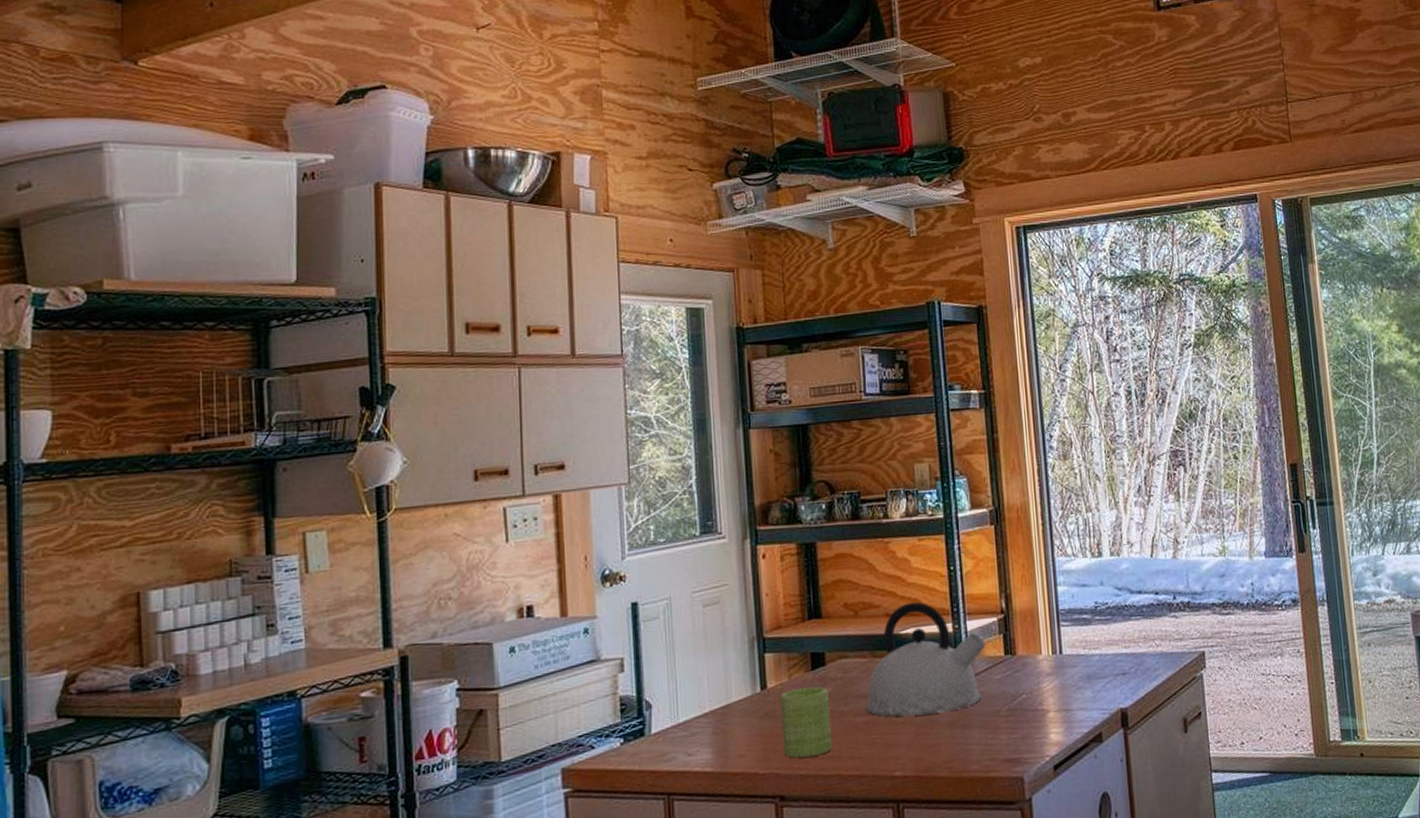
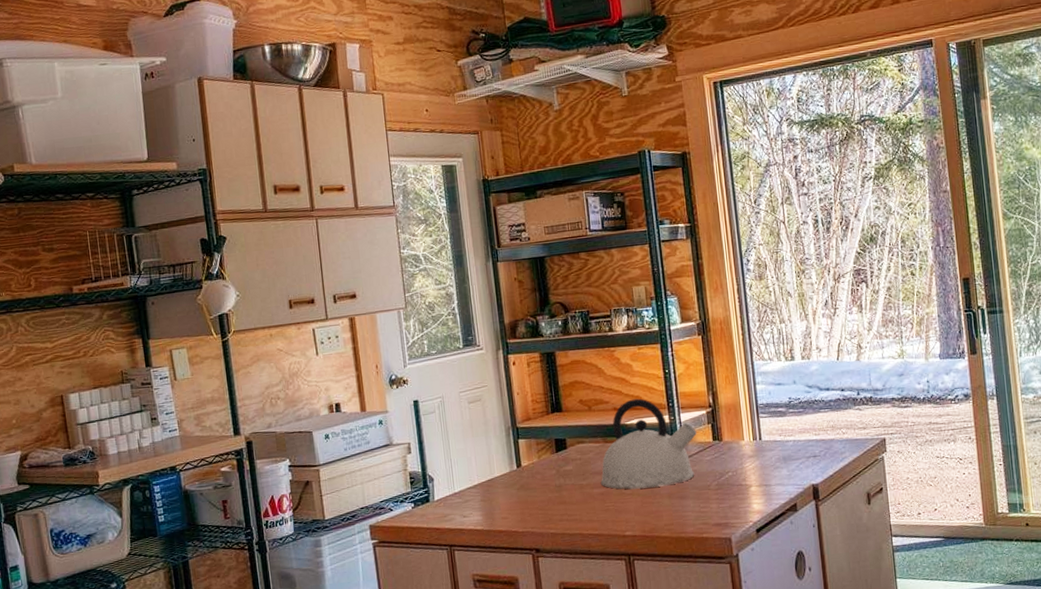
mug: present [779,686,833,758] -> none [532,465,576,520]

